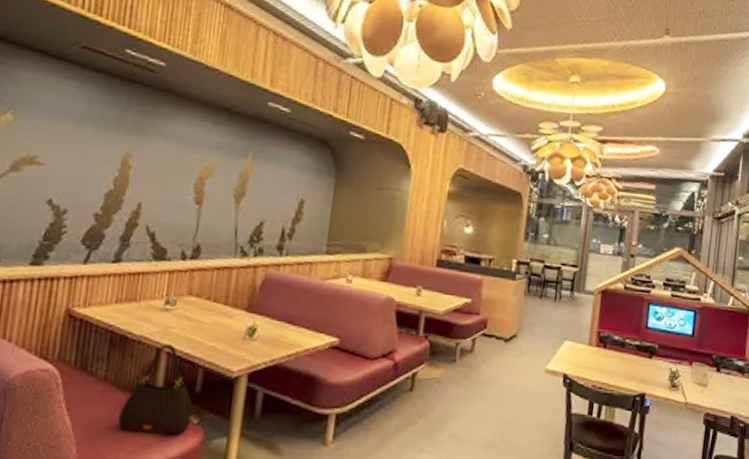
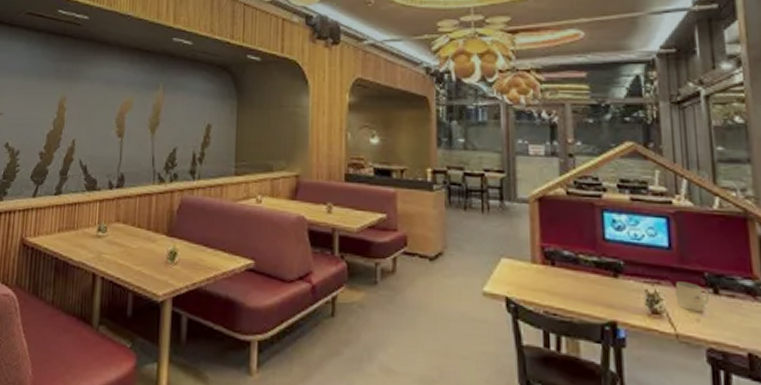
handbag: present [118,344,193,435] -> none [64,269,127,359]

